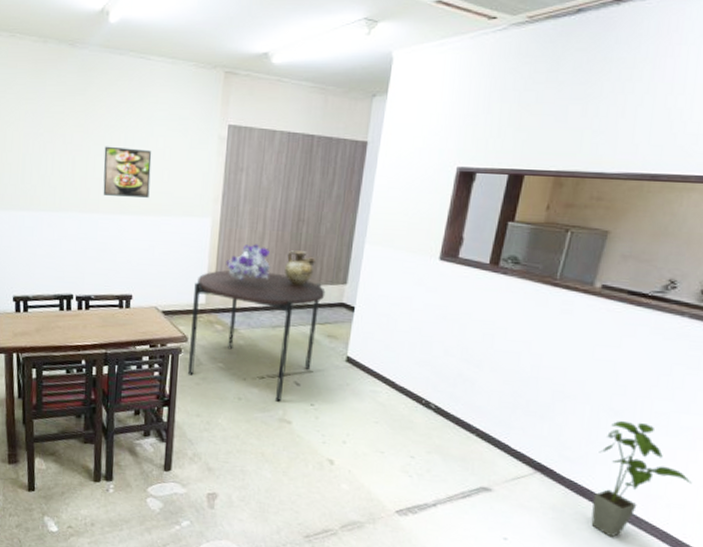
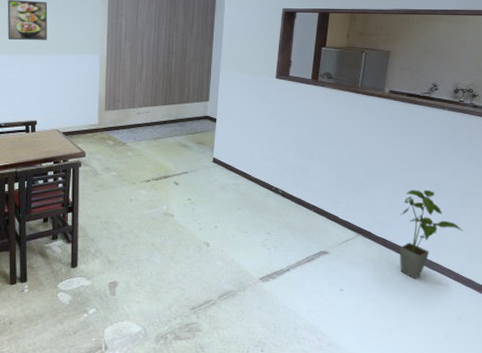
dining table: present [188,270,326,402] -> none [87,95,193,199]
bouquet: present [226,244,271,281] -> none [113,73,150,104]
ceramic jug: present [284,250,315,287] -> none [160,77,184,106]

